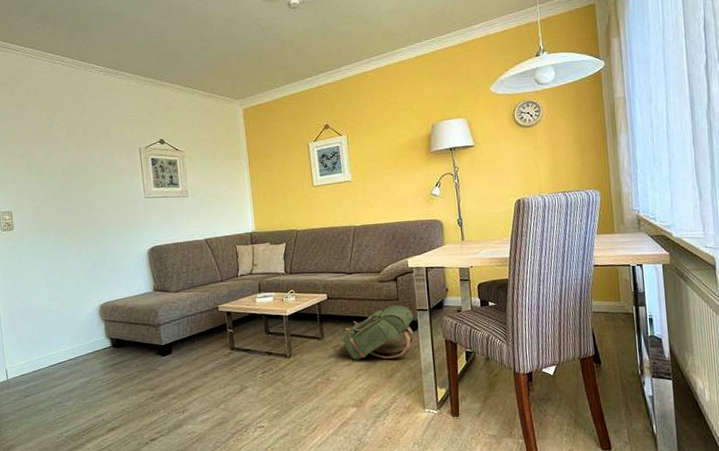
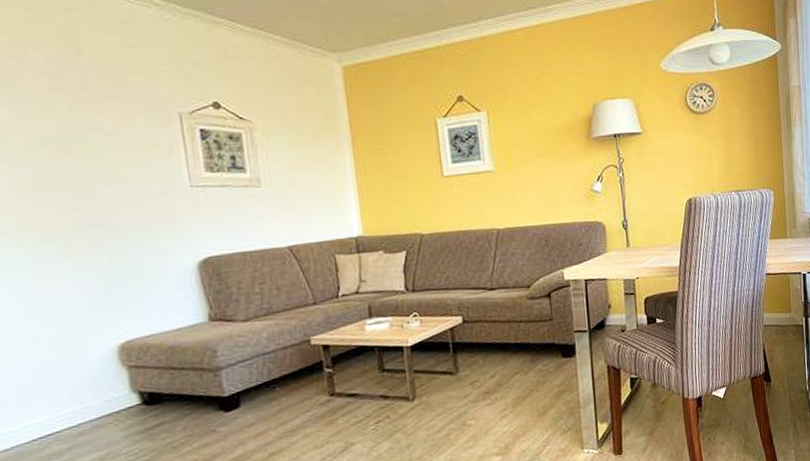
backpack: present [342,305,414,360] -> none [482,326,571,398]

